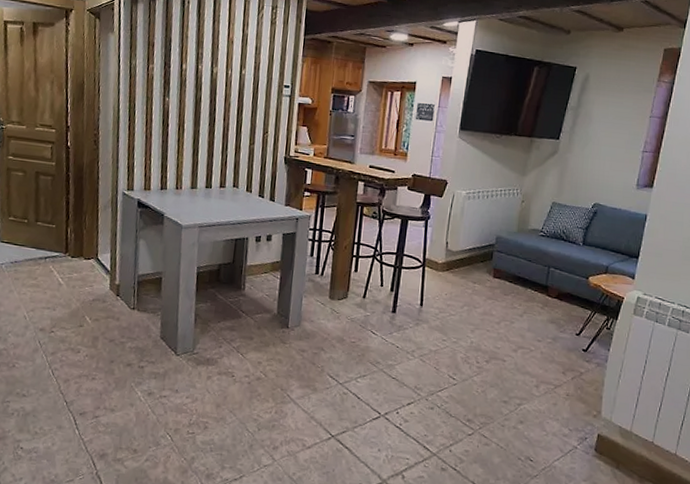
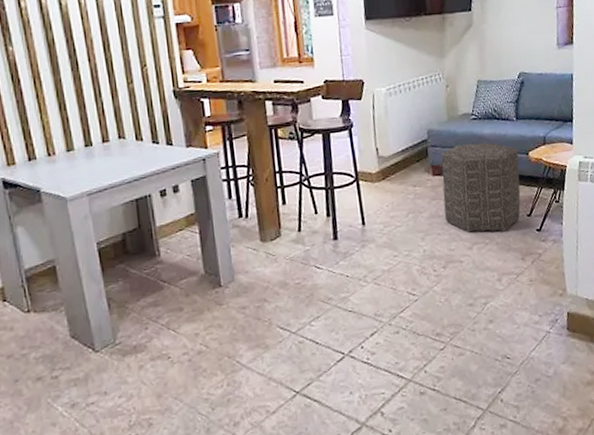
ottoman: none [497,255,579,343] -> present [441,142,521,233]

